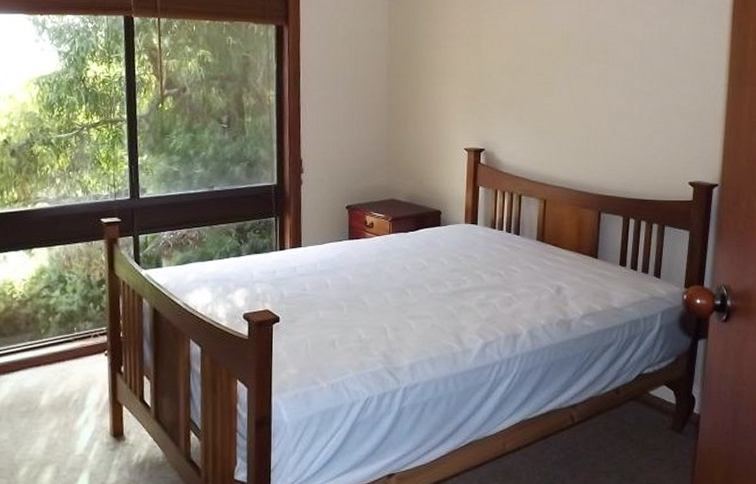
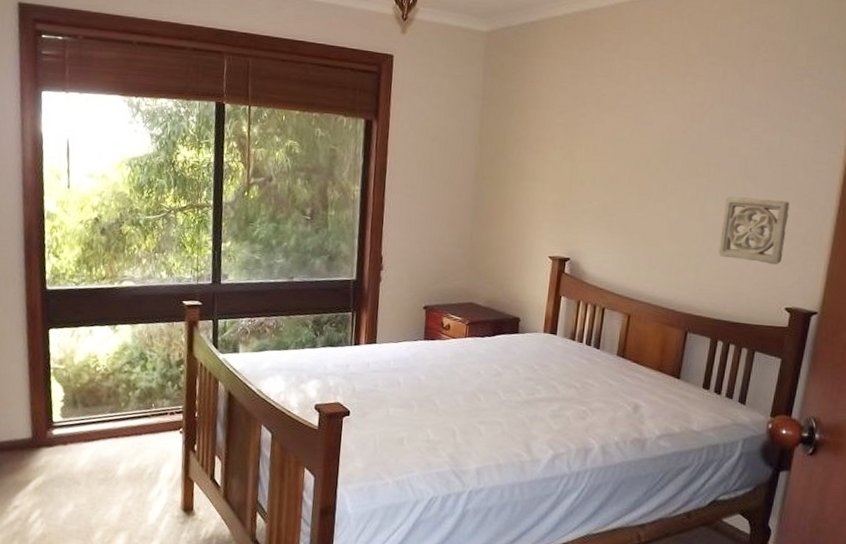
wall ornament: none [623,80,684,142] -> present [719,196,790,265]

